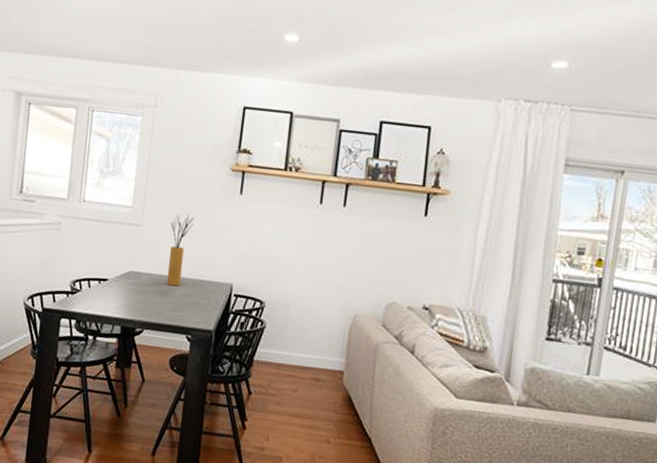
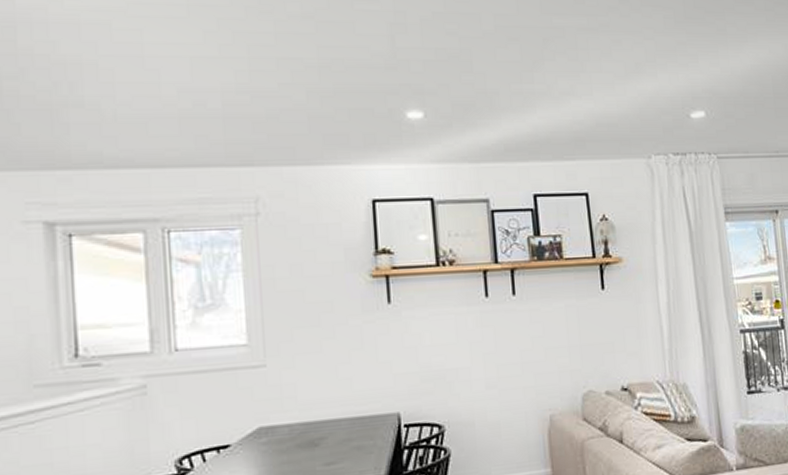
vase: present [167,213,194,287] -> none [305,338,335,434]

